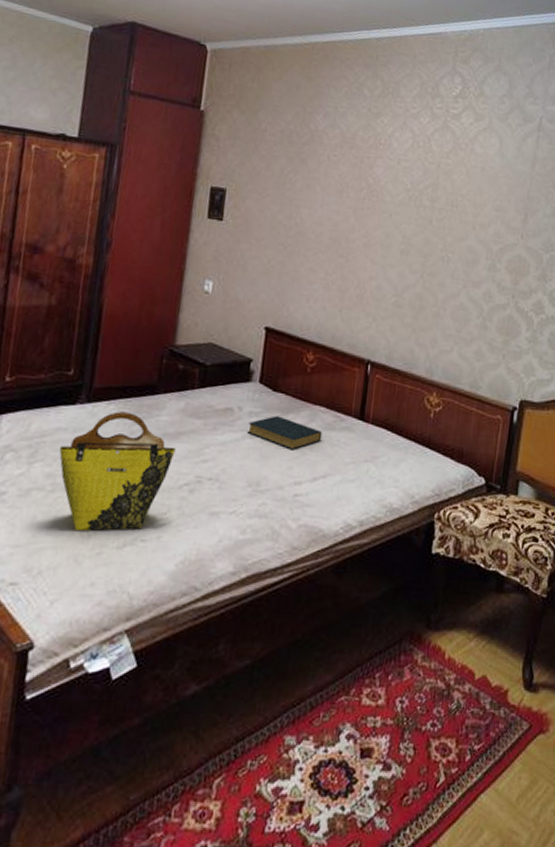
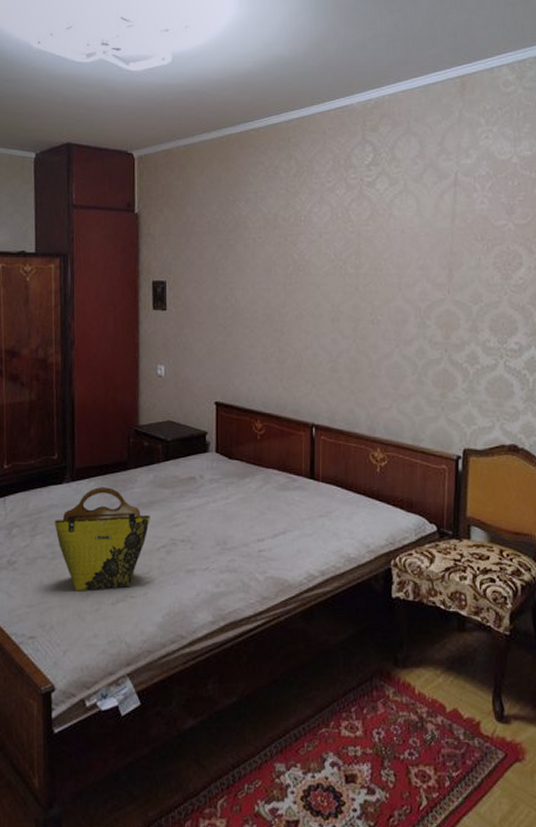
hardback book: present [248,415,323,450] -> none [211,481,278,511]

